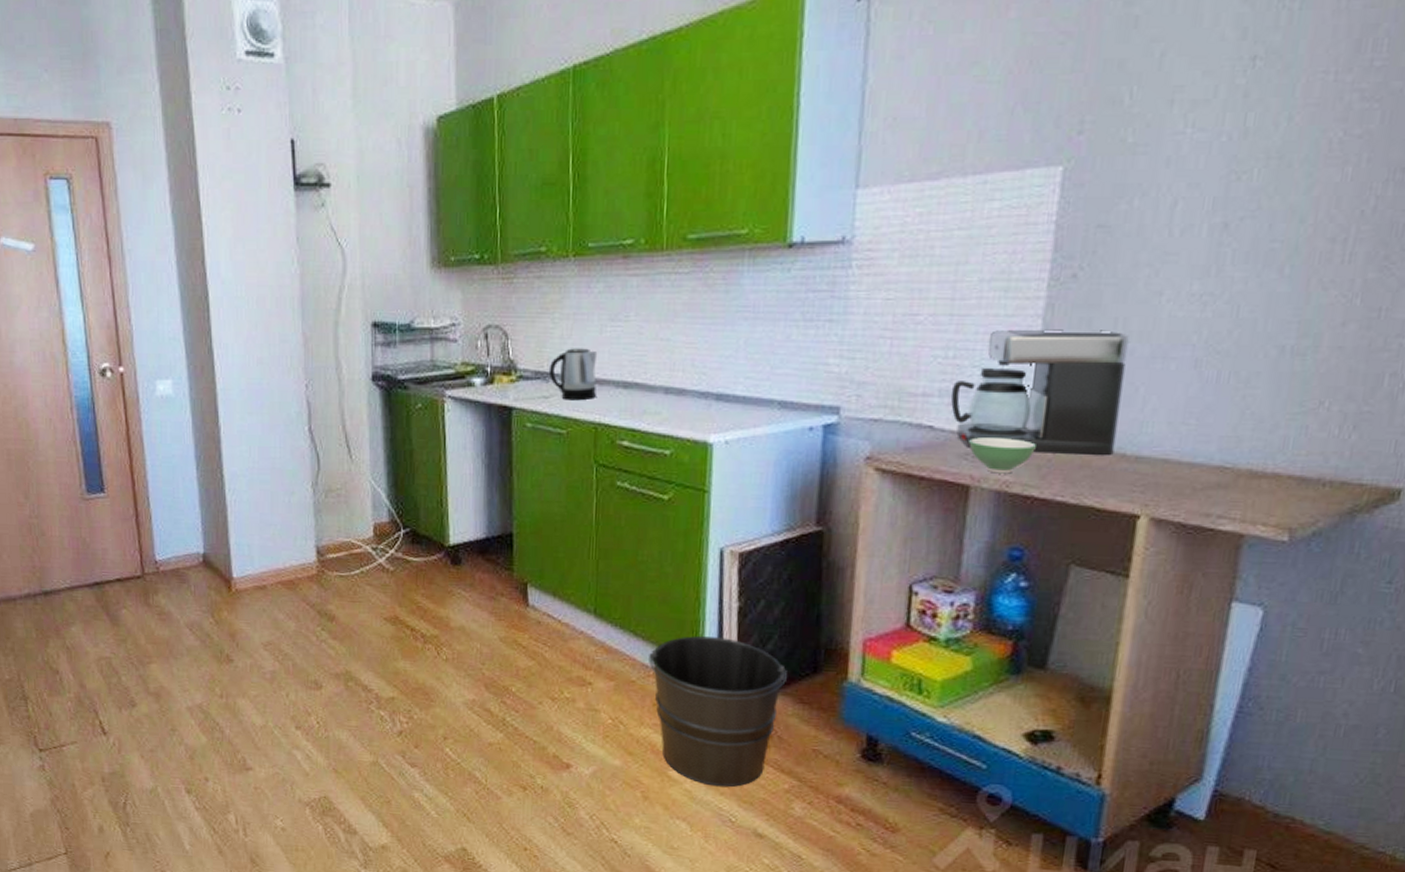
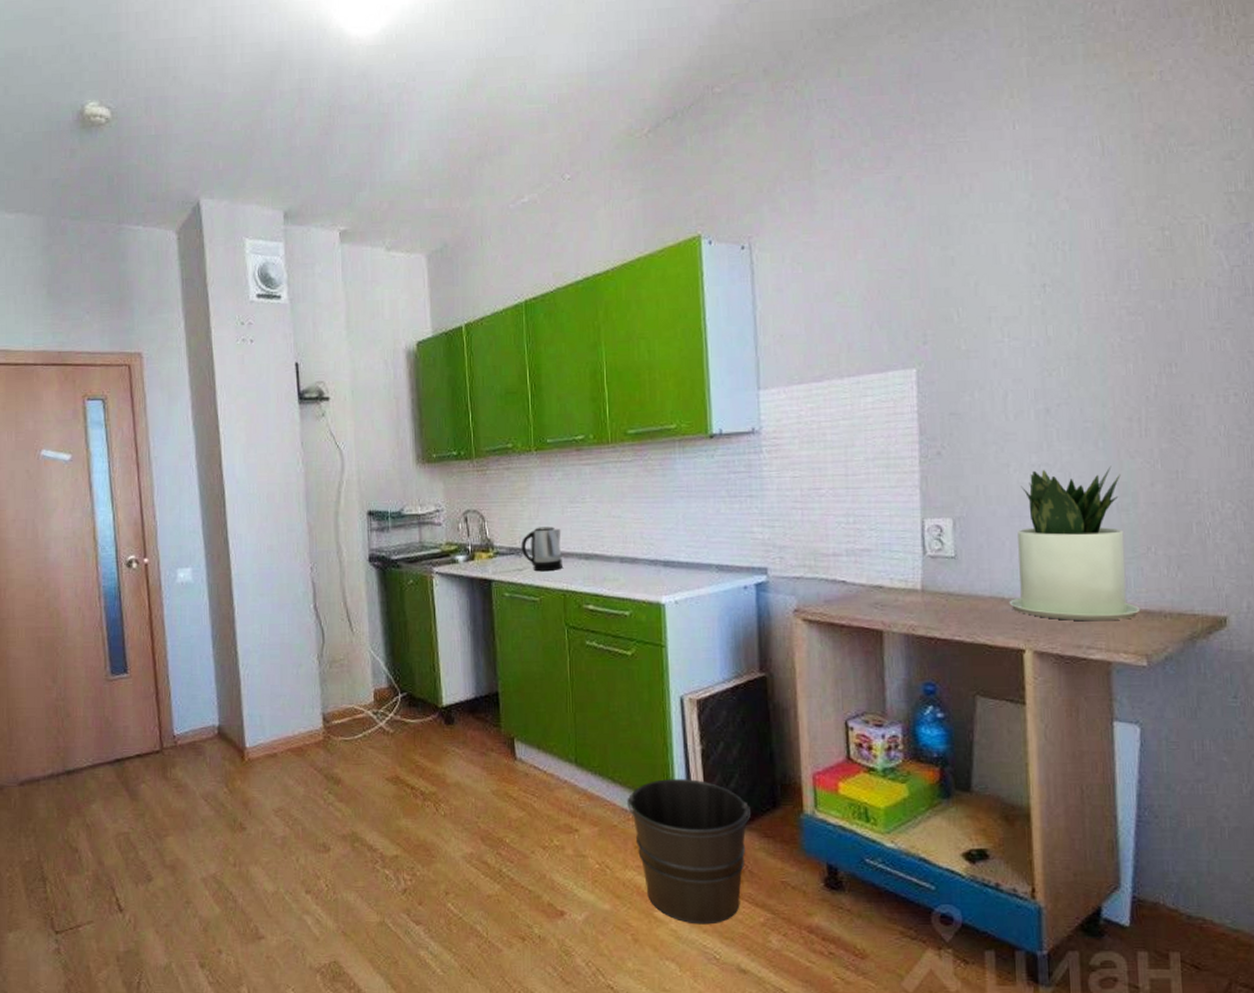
coffee maker: present [950,329,1129,455] -> none [856,496,995,600]
bowl: present [969,437,1038,474] -> none [876,588,932,619]
planter: none [1130,299,1305,487] -> present [1009,466,1141,622]

